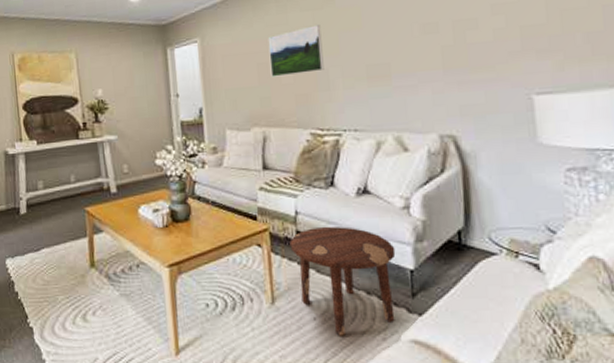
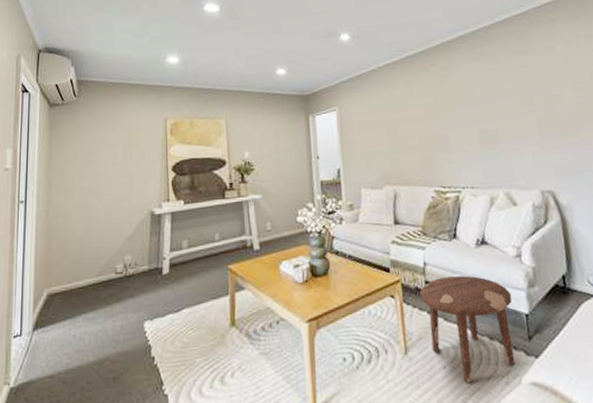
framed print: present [268,25,324,77] -> none [396,97,444,142]

